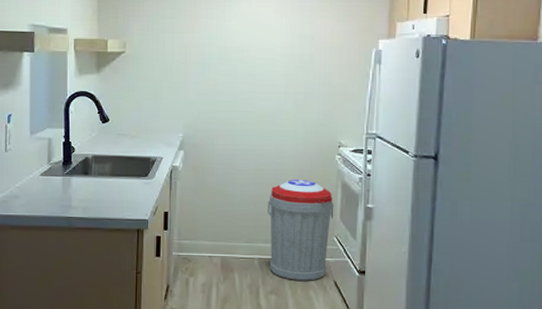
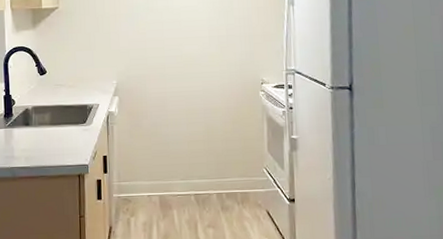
trash can: present [267,180,334,281] -> none [199,116,262,213]

